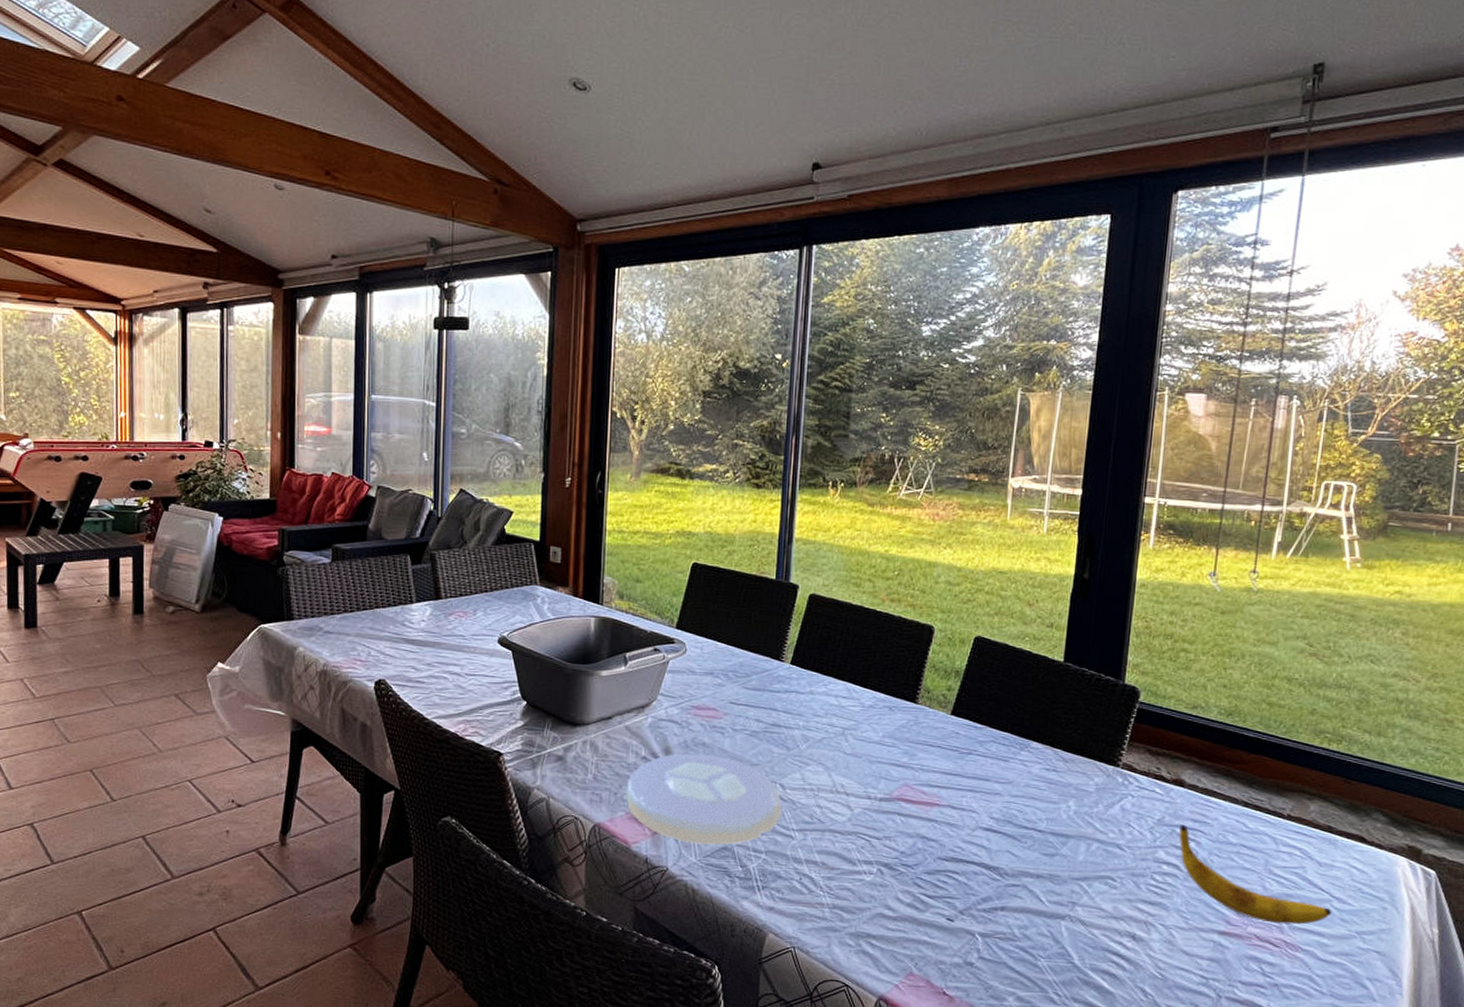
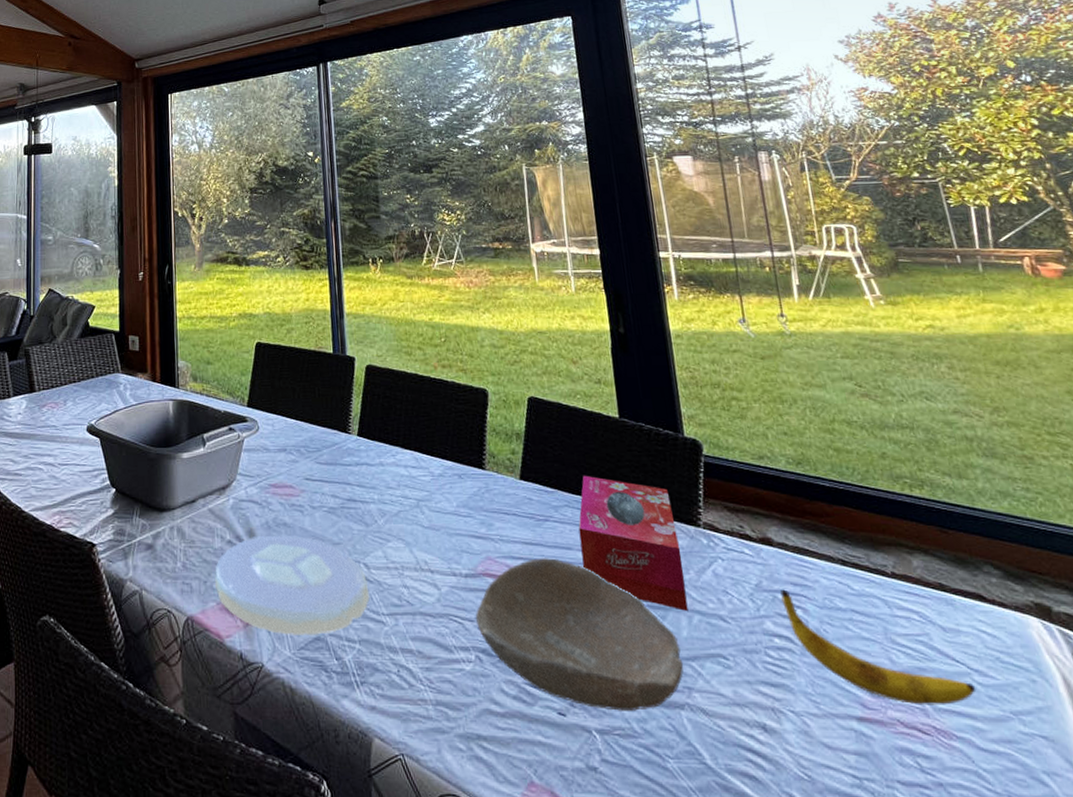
bowl: none [883,787,1073,920] -> present [475,558,684,711]
tissue box: none [997,714,1096,839] -> present [578,475,688,611]

